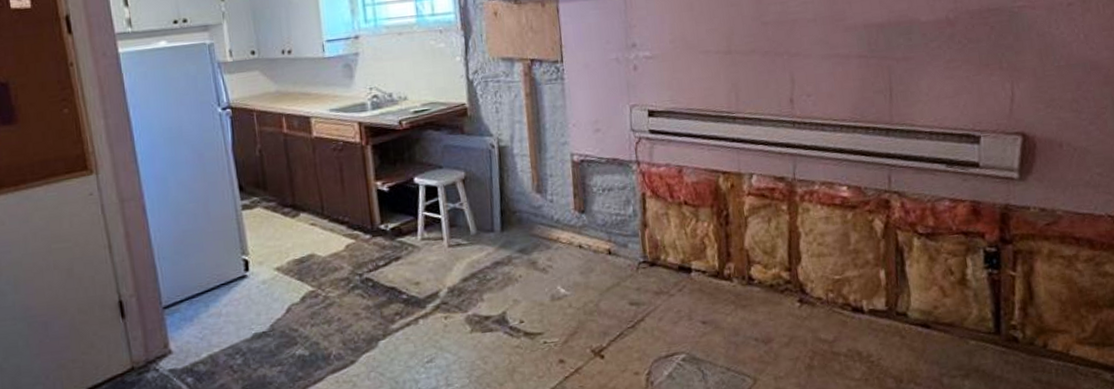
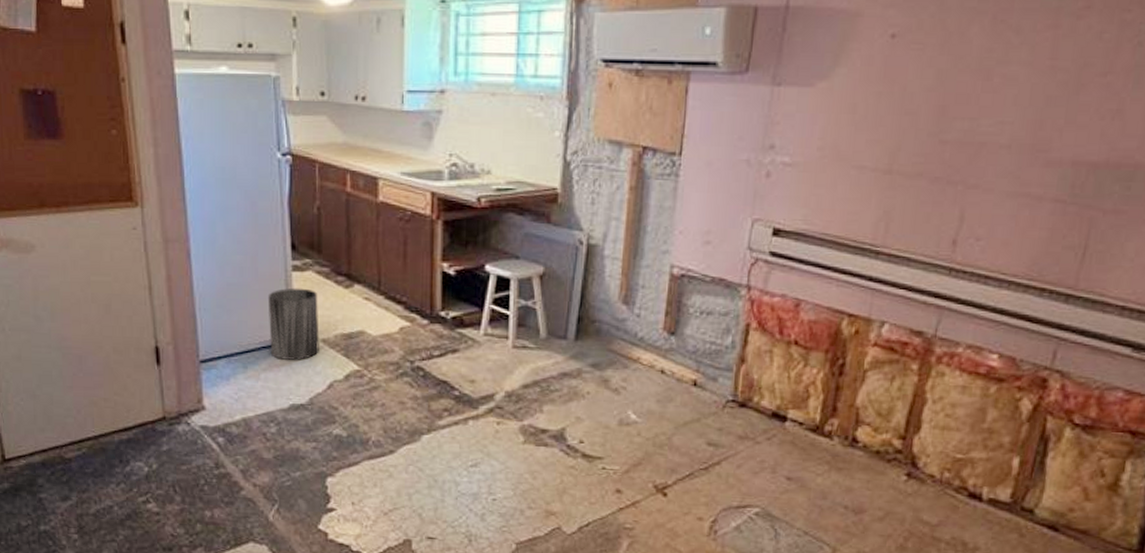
trash can: none [221,223,275,293] -> present [268,287,319,360]

